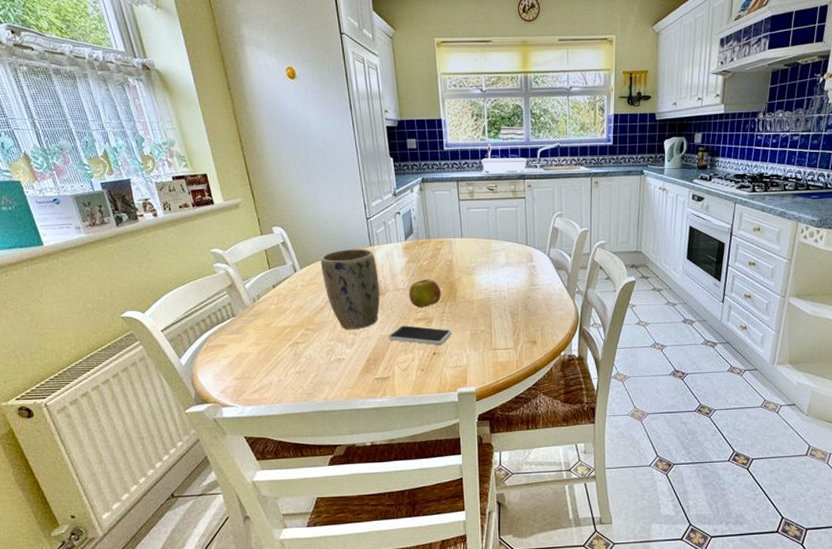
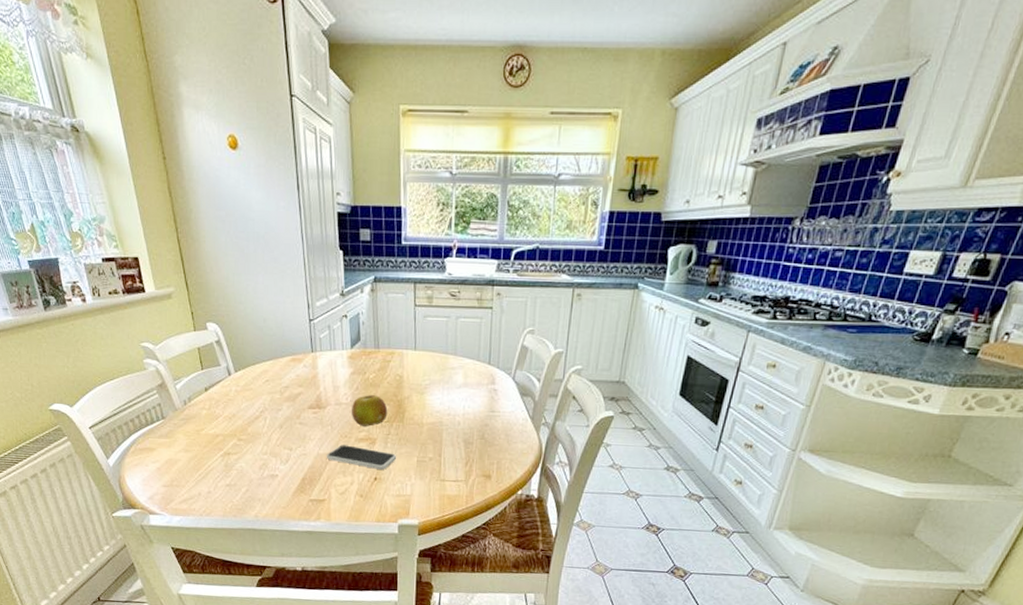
plant pot: present [320,249,380,329] -> none [256,353,320,444]

